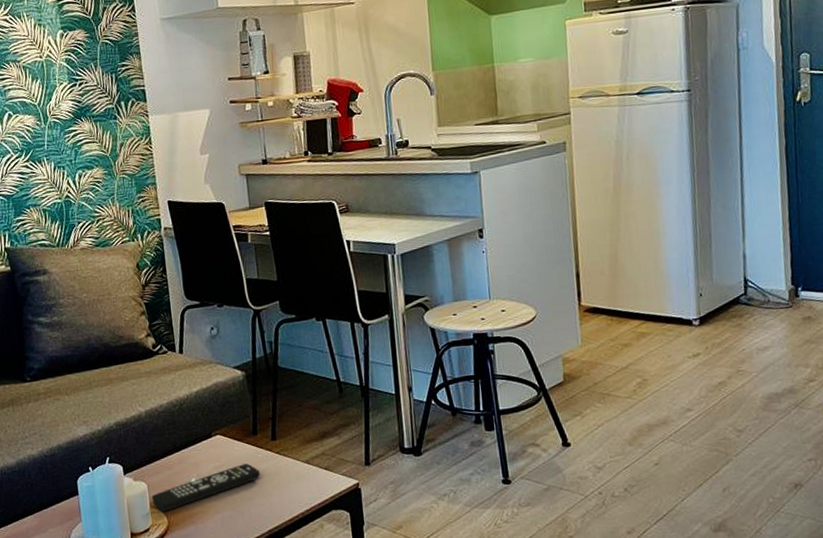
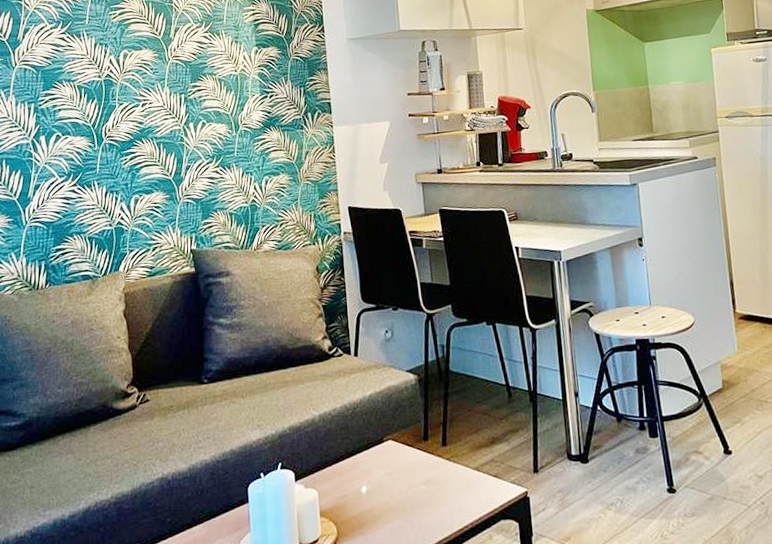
remote control: present [151,463,261,512] -> none [321,470,431,521]

